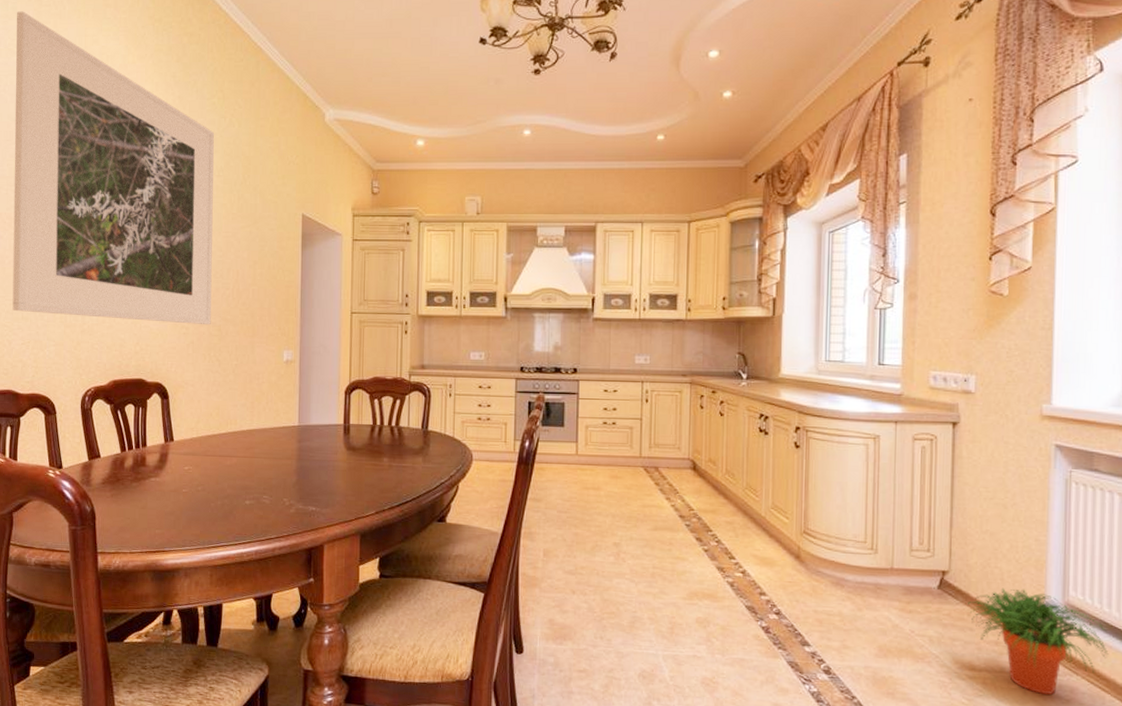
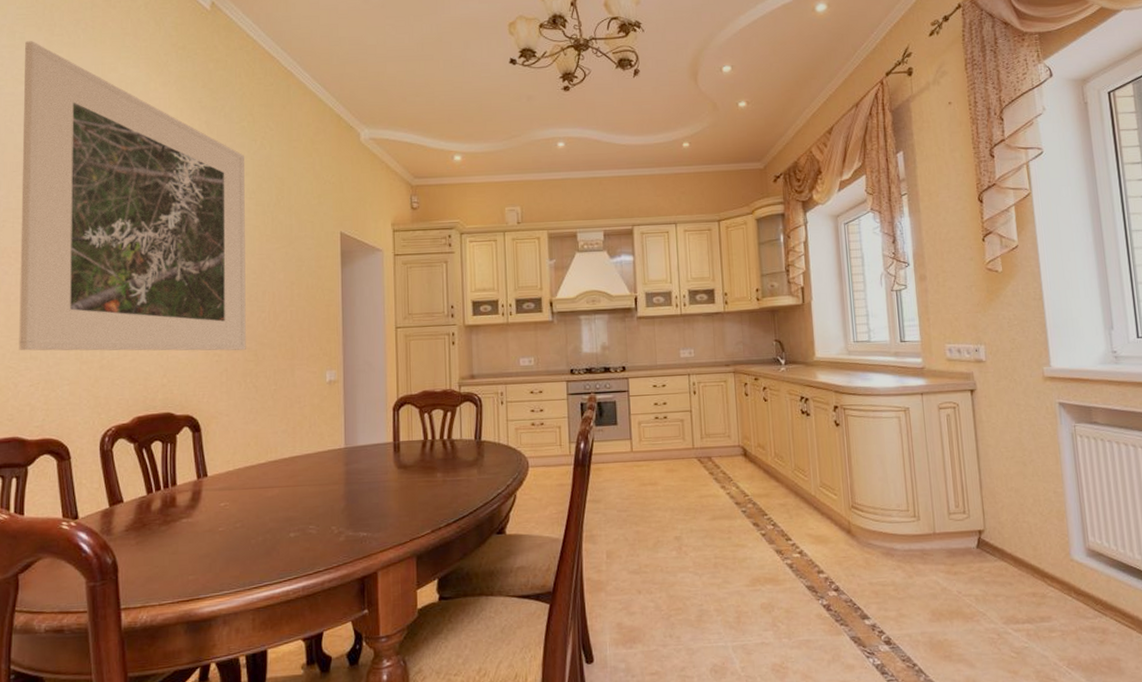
potted plant: present [968,588,1109,695] -> none [1004,539,1130,638]

